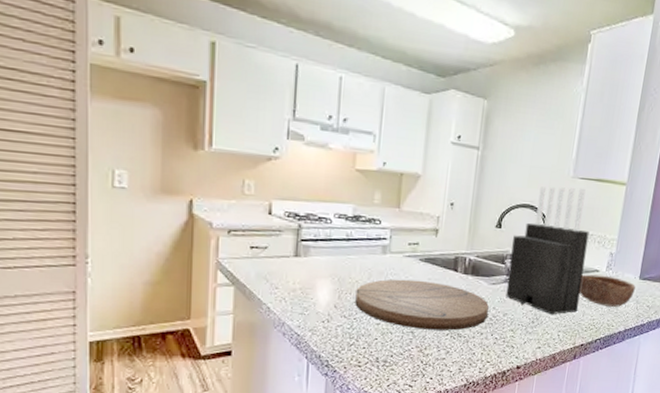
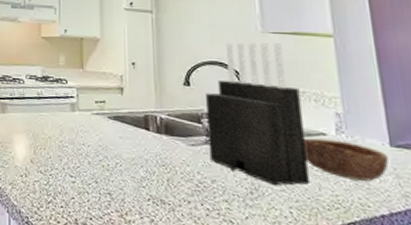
cutting board: present [355,279,489,331] -> none [50,136,192,196]

